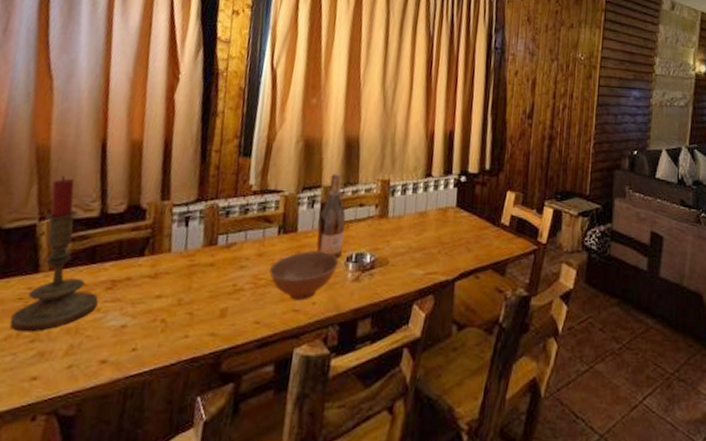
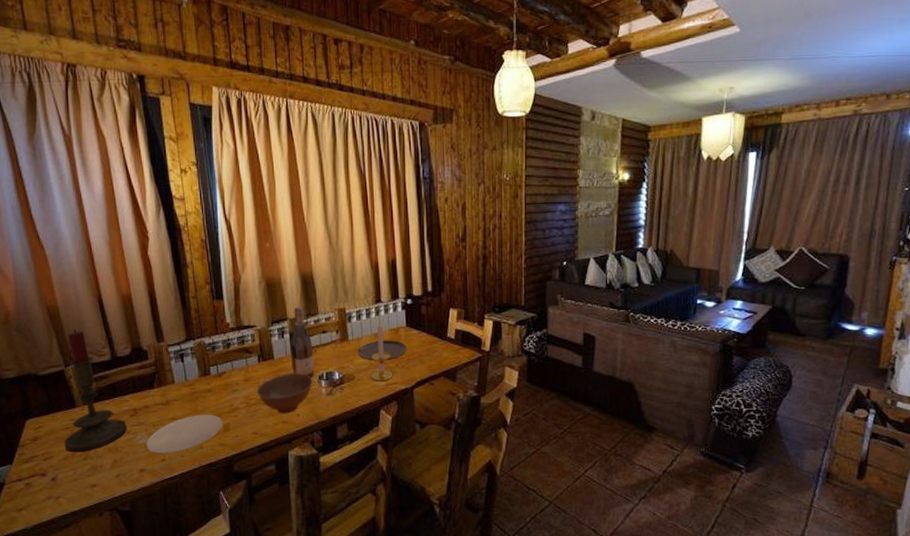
plate: none [116,293,221,342] -> present [146,414,223,454]
plate: none [396,220,454,245] -> present [357,340,407,361]
candle: none [407,199,434,270] -> present [370,321,393,382]

